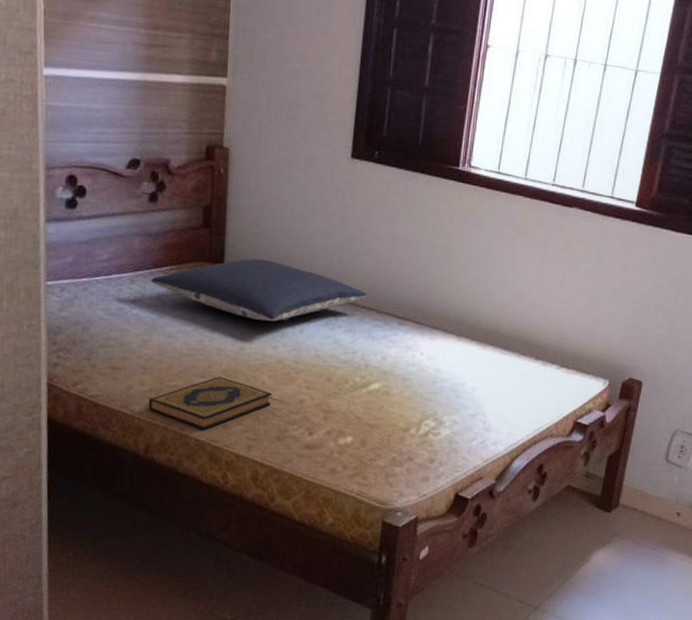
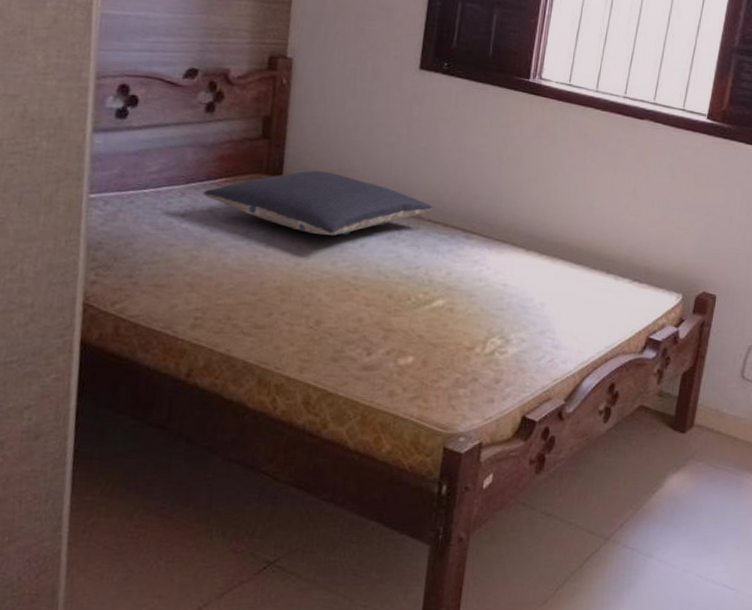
hardback book: present [148,377,272,430] -> none [193,294,328,351]

